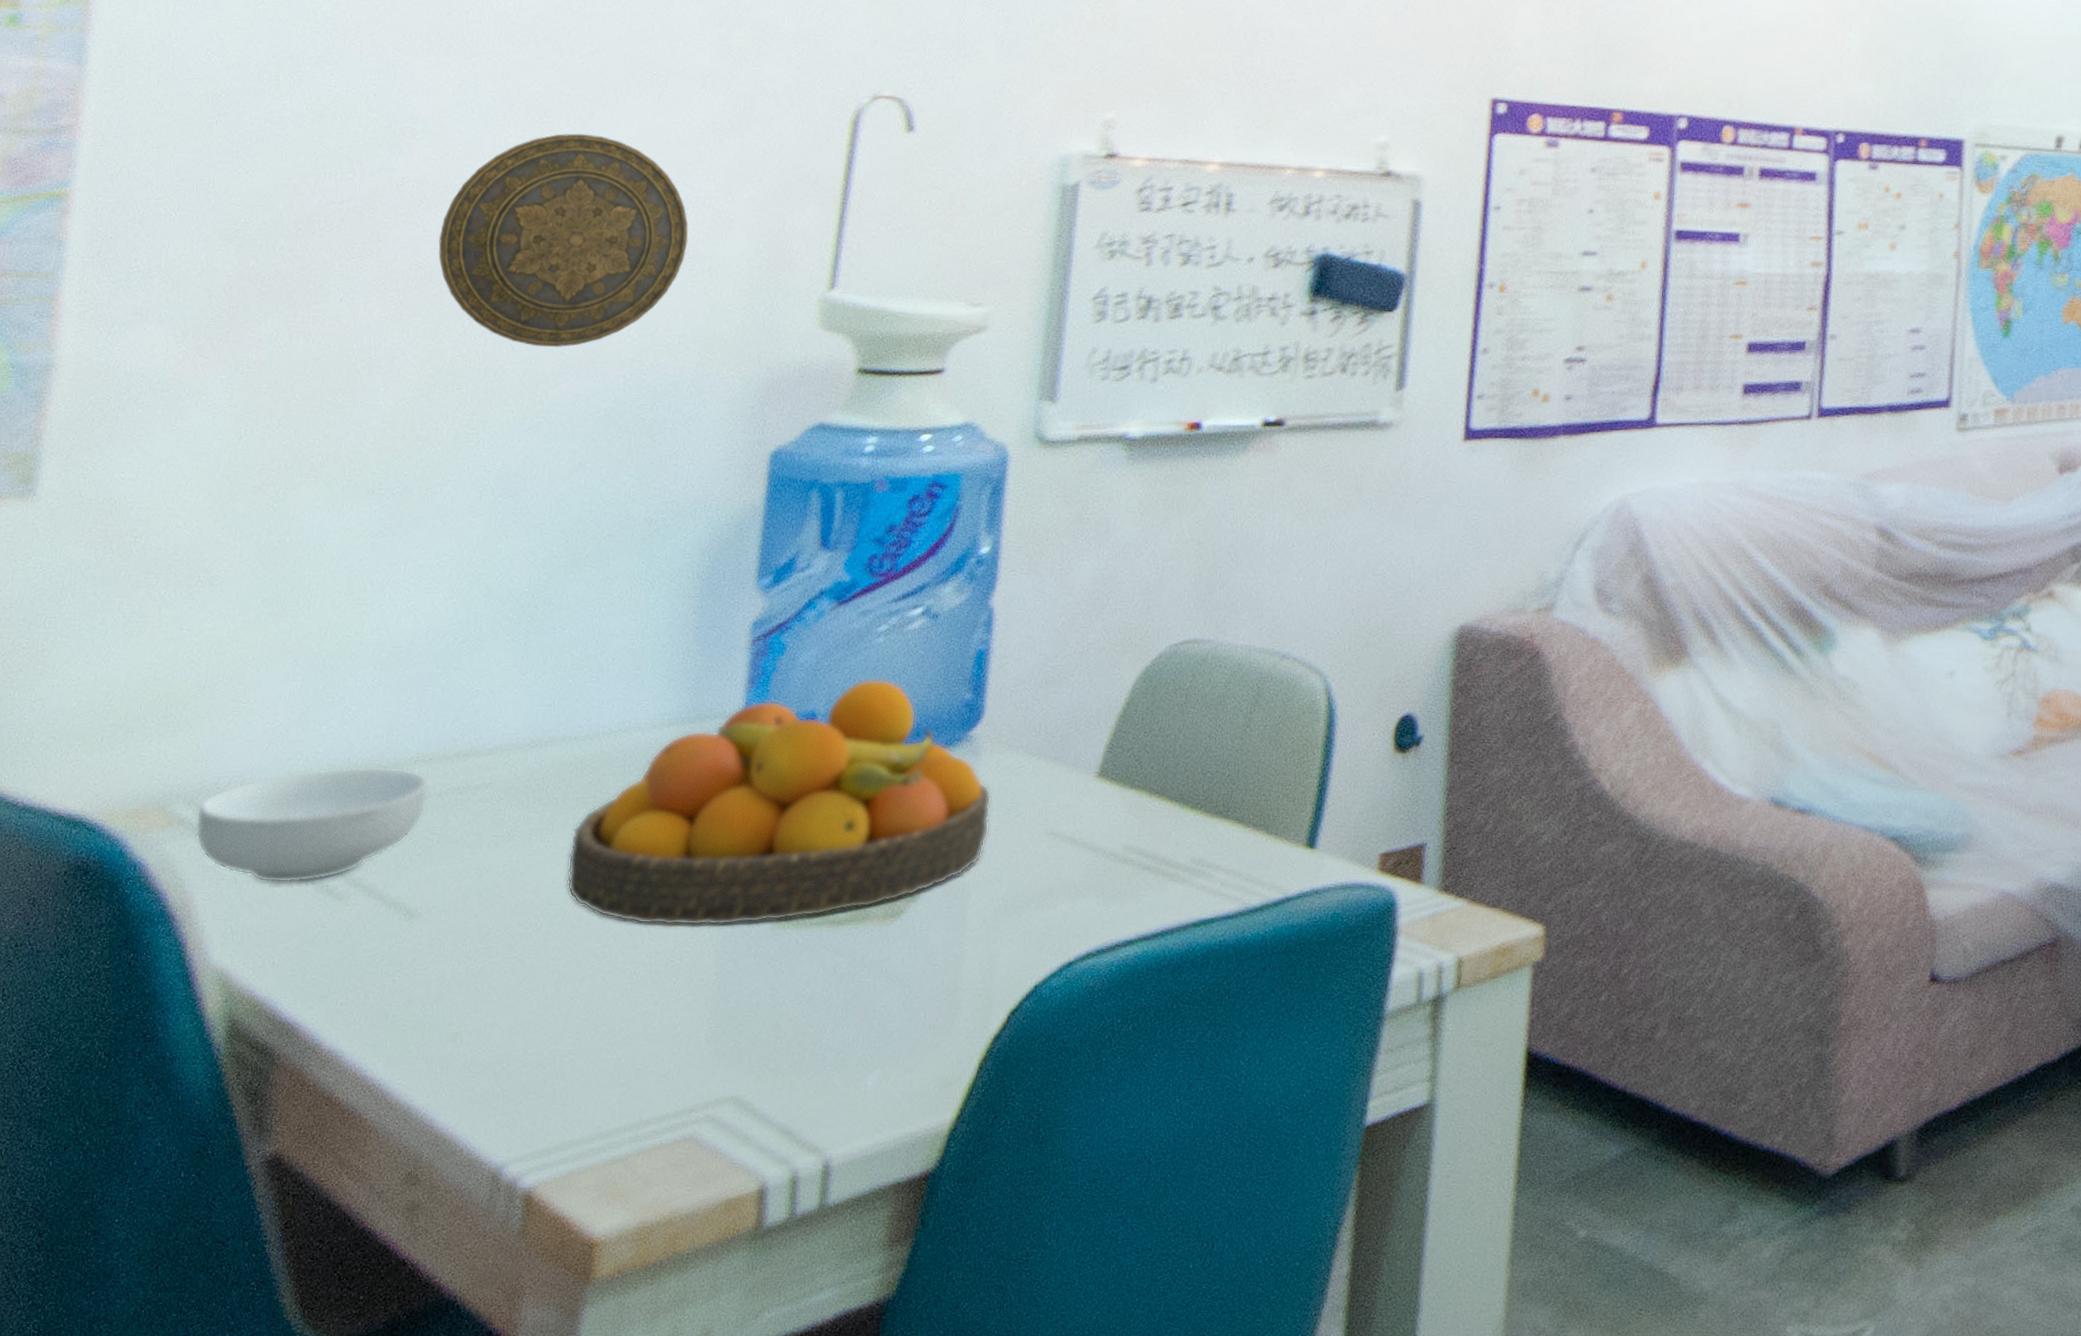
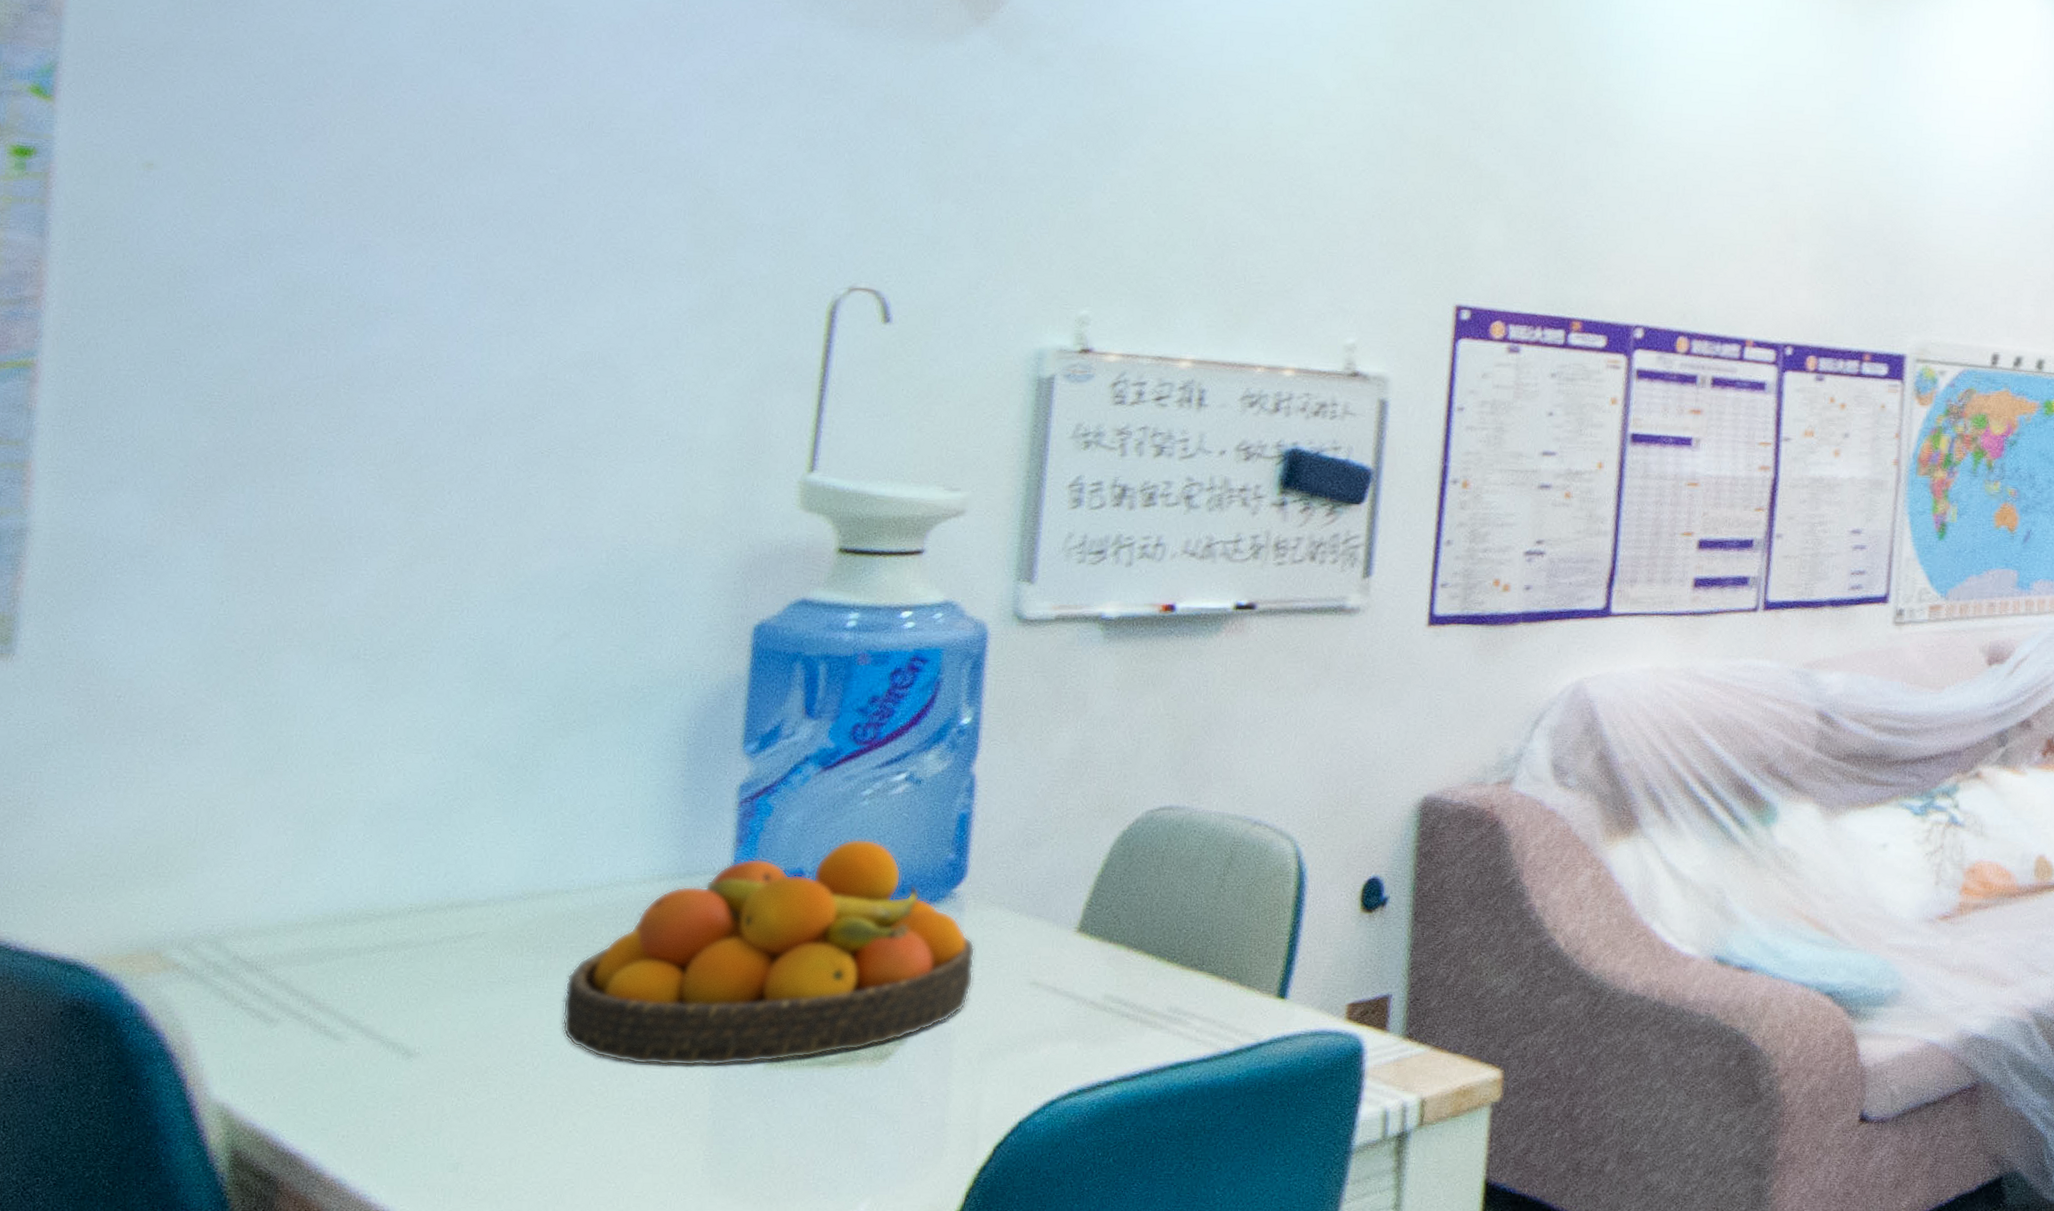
cereal bowl: present [195,767,429,884] -> none [191,916,423,1025]
decorative plate: present [438,133,689,347] -> none [416,316,668,522]

